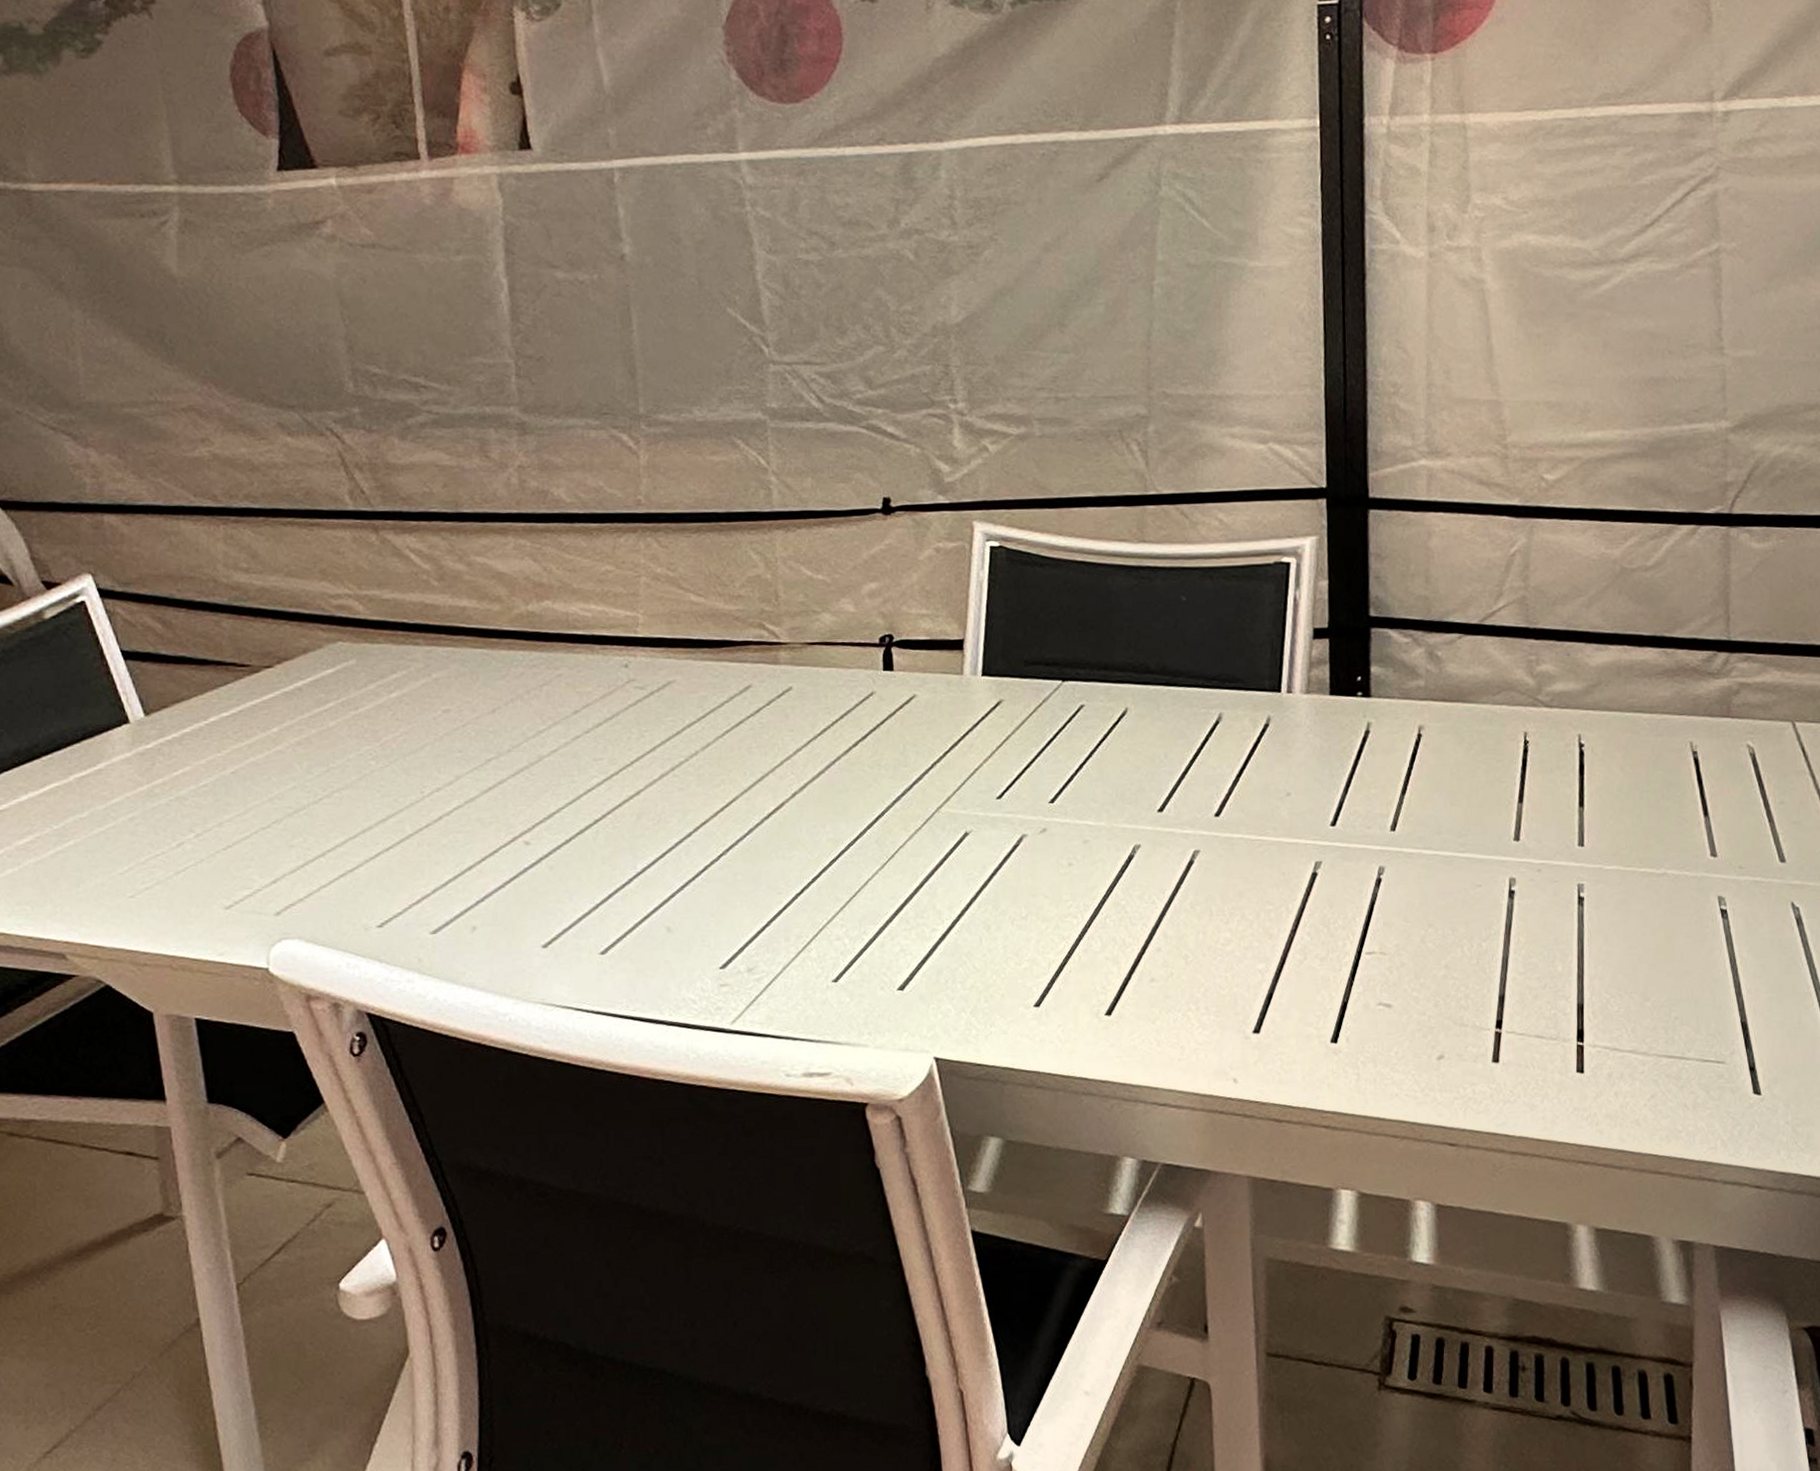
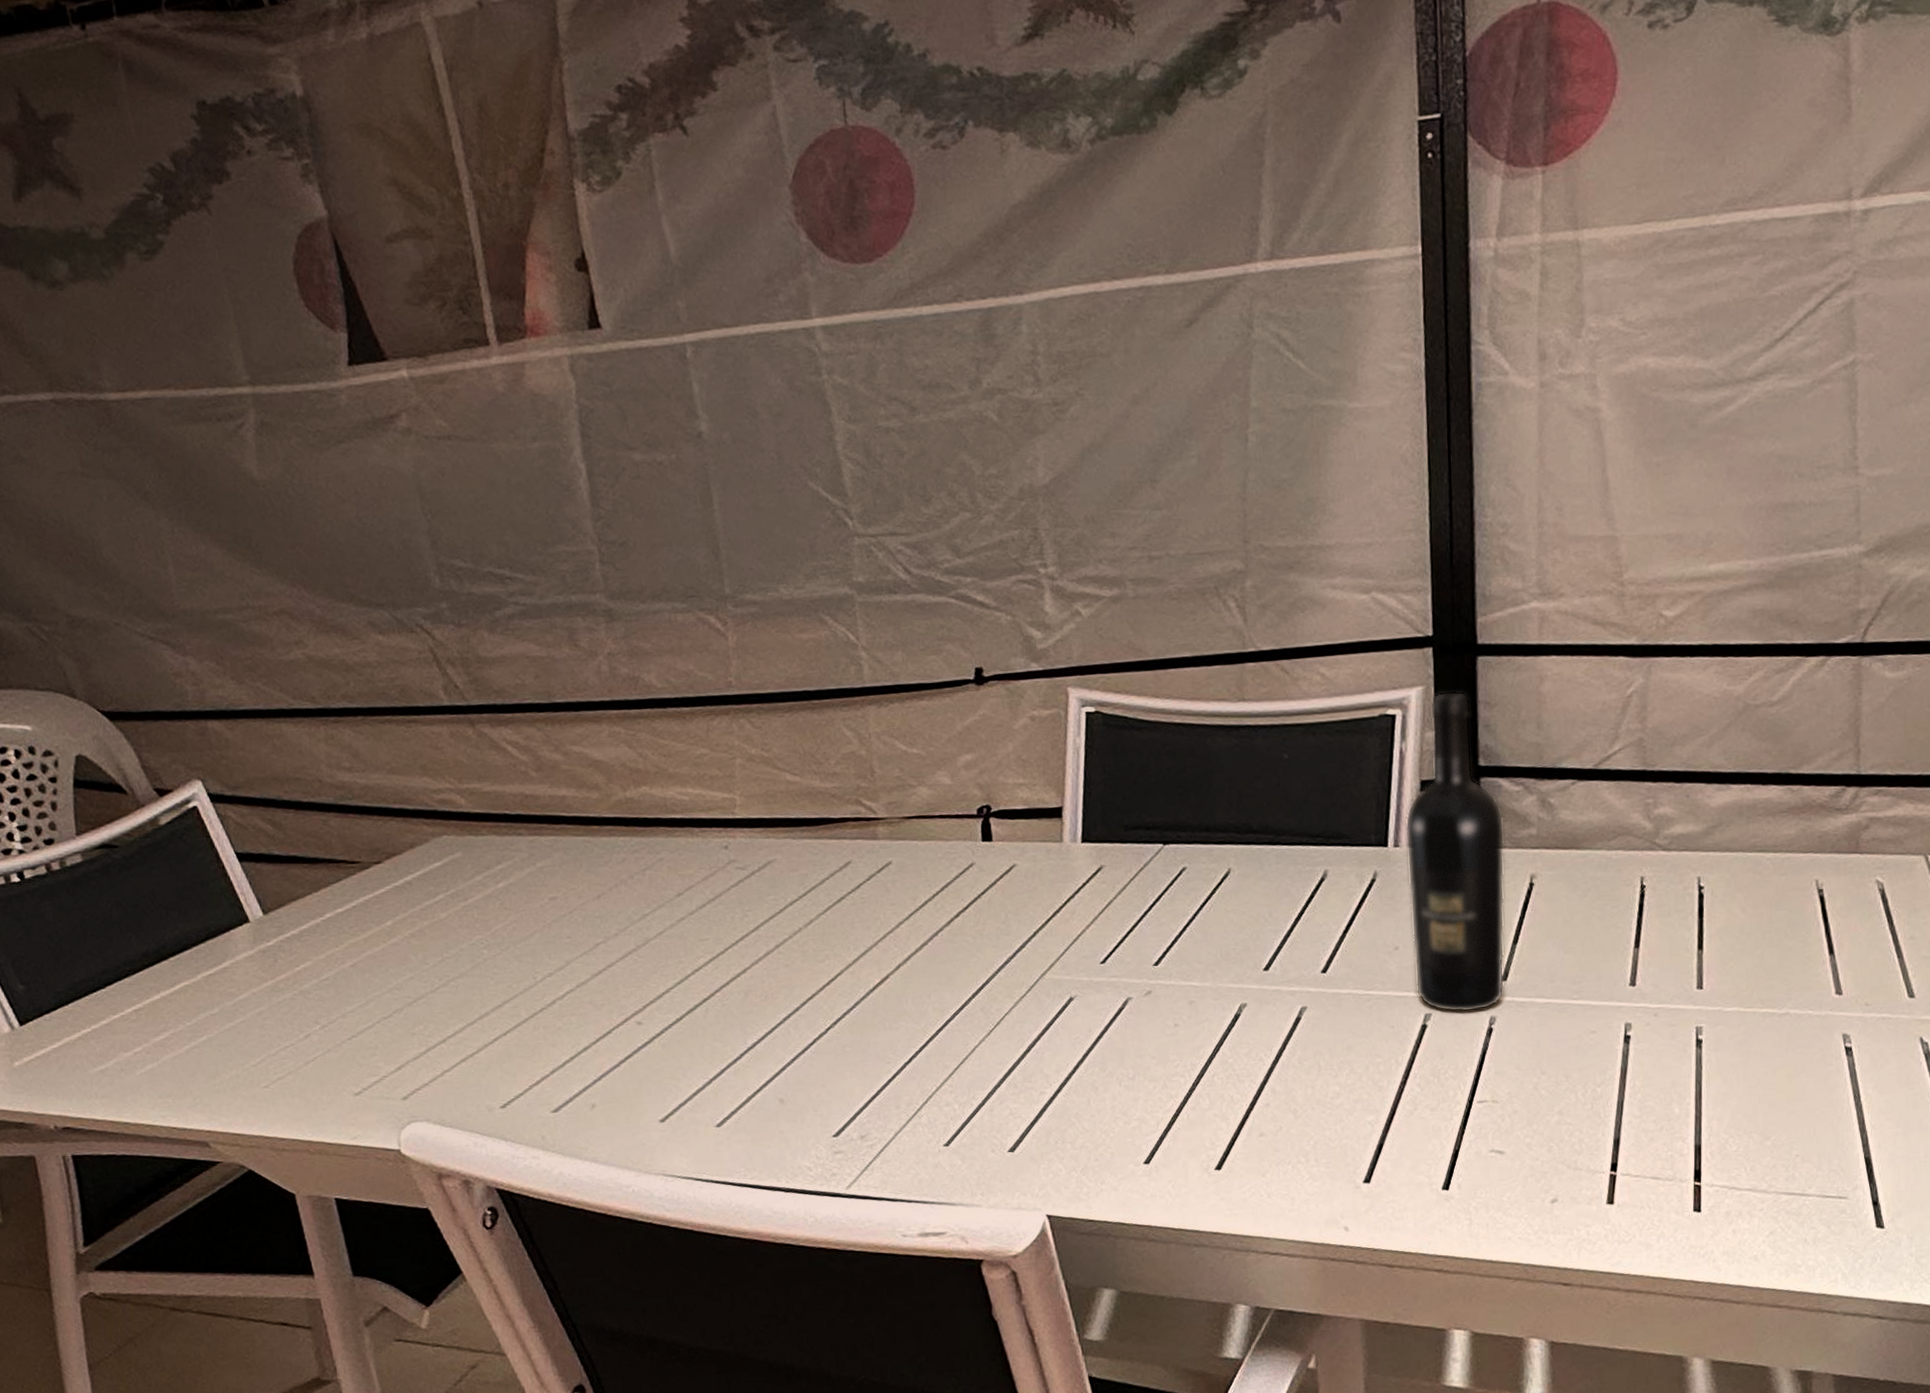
wine bottle: none [1298,542,1394,862] -> present [1405,691,1505,1013]

